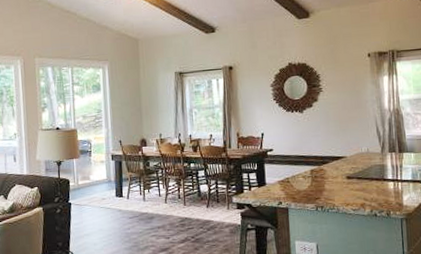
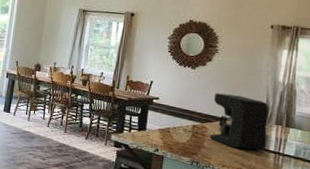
coffee maker: none [327,130,384,185] -> present [209,93,269,151]

